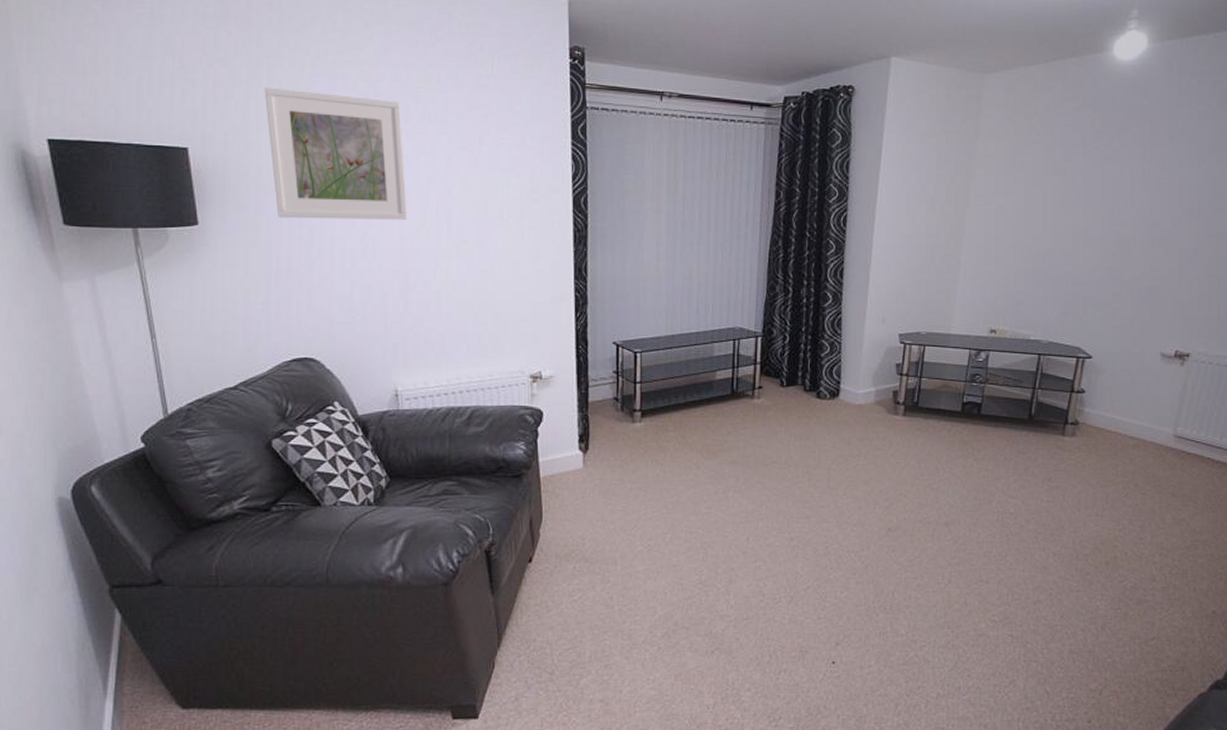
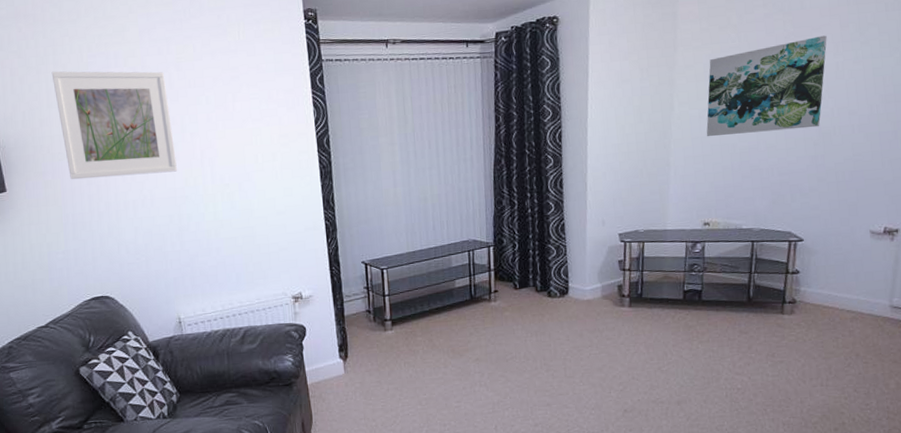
wall art: none [1001,137,1135,237] -> present [706,35,827,137]

